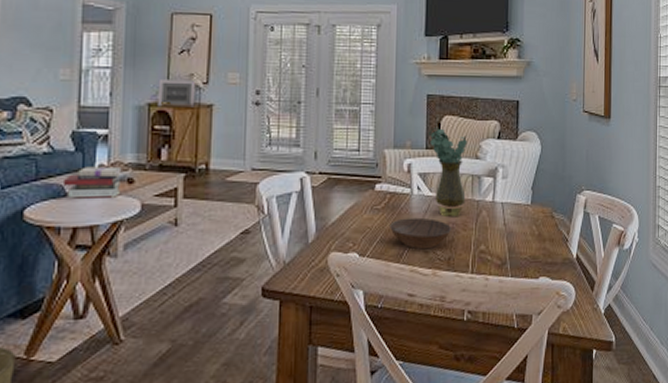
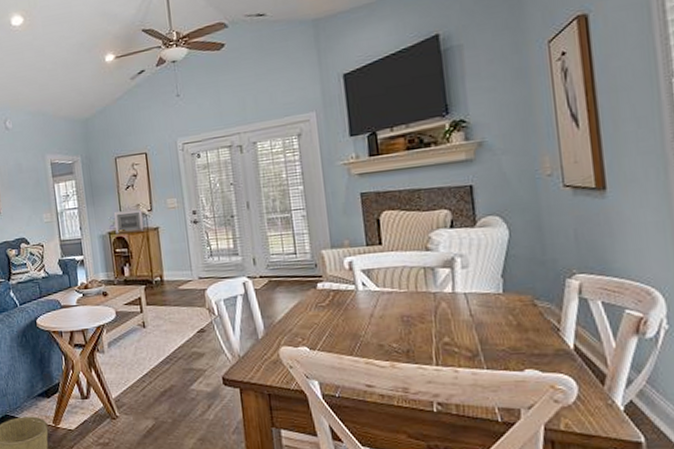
books: present [62,166,122,200] -> none [58,283,100,310]
bowl: present [390,217,451,250] -> none [337,312,406,343]
vase: present [429,125,467,218] -> none [367,222,420,311]

